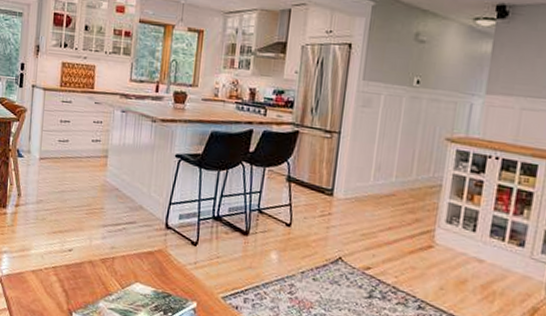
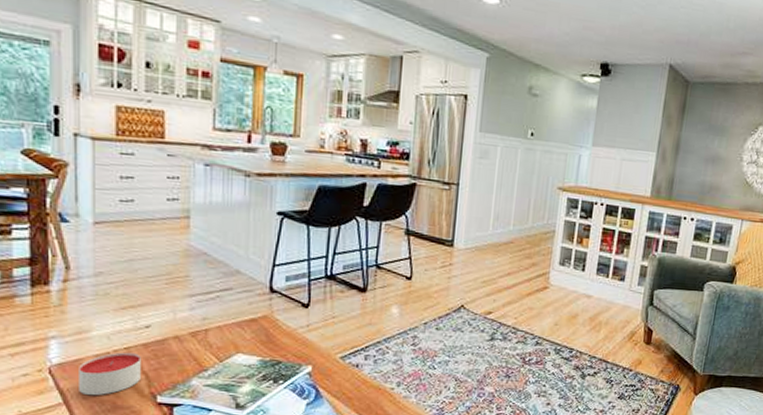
candle: none [19,270,64,306] -> present [79,352,141,396]

